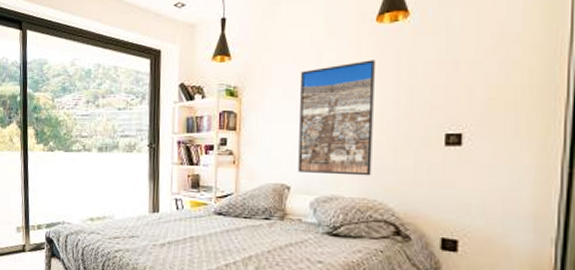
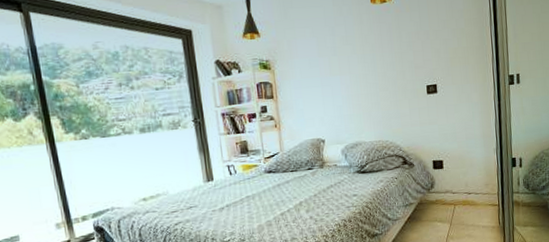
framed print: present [298,60,375,176] -> none [321,33,382,127]

